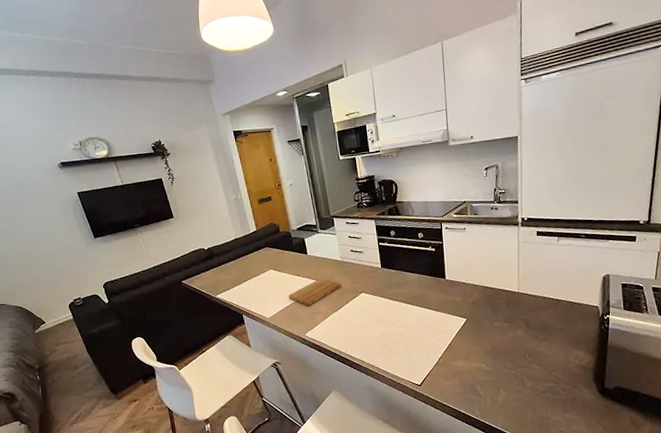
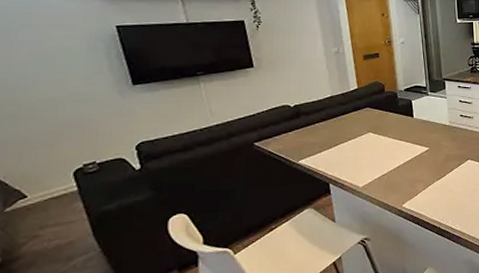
cutting board: present [288,278,342,306] -> none [387,143,448,174]

